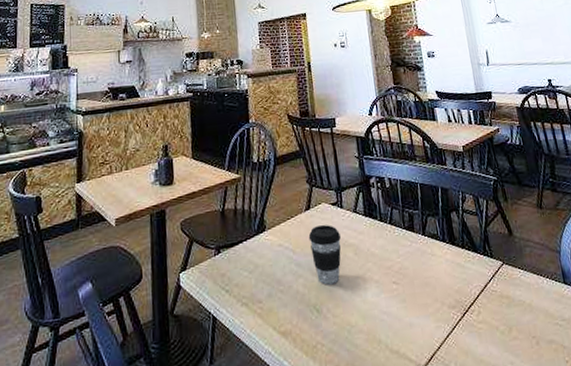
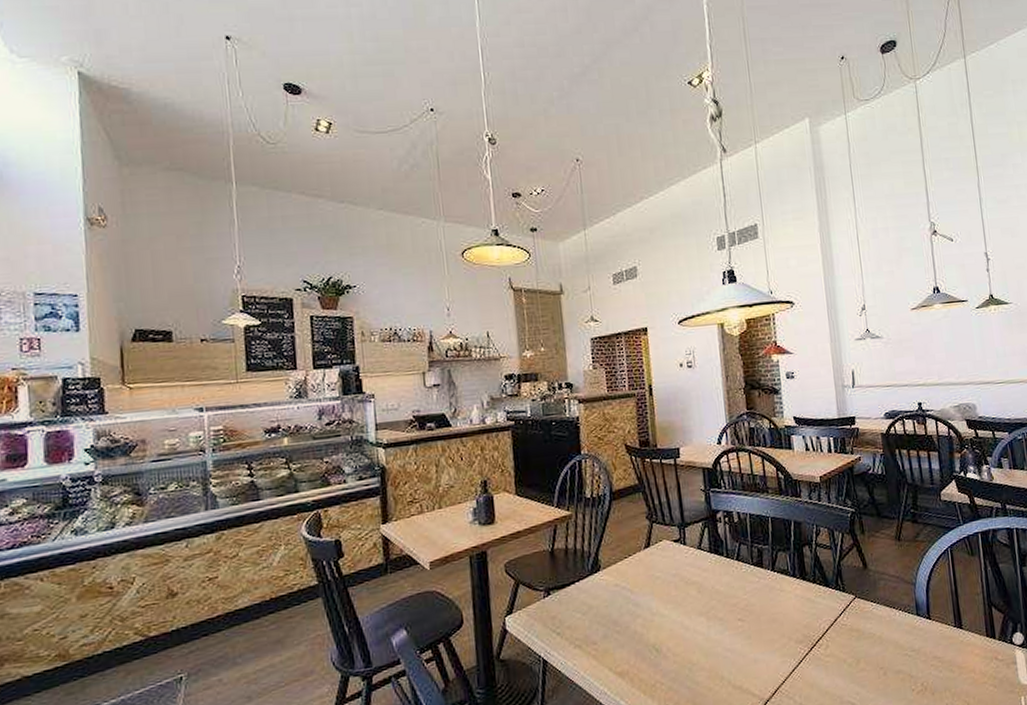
coffee cup: present [308,225,341,285] -> none [648,562,683,625]

